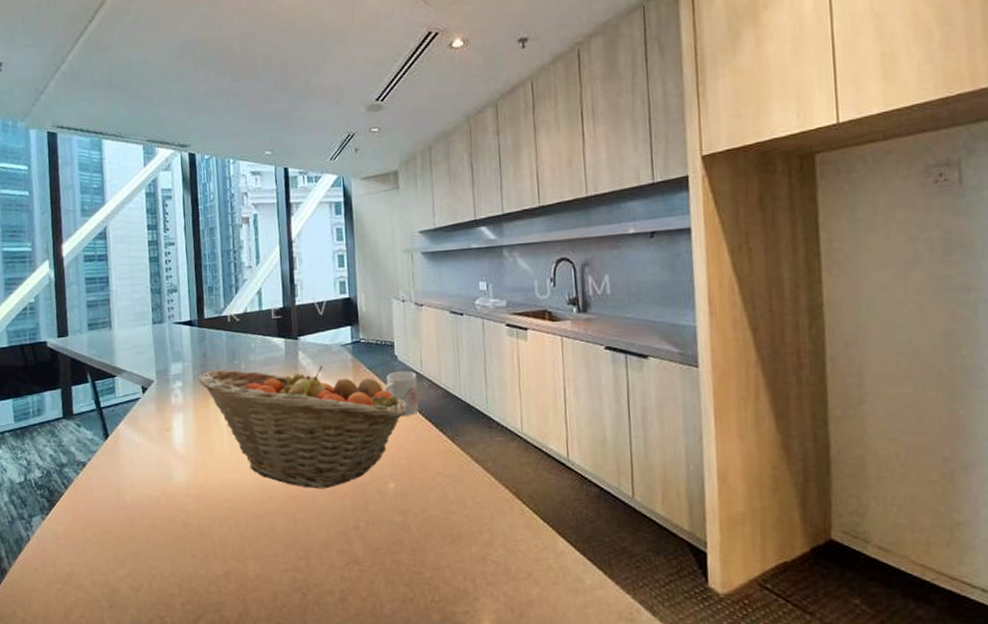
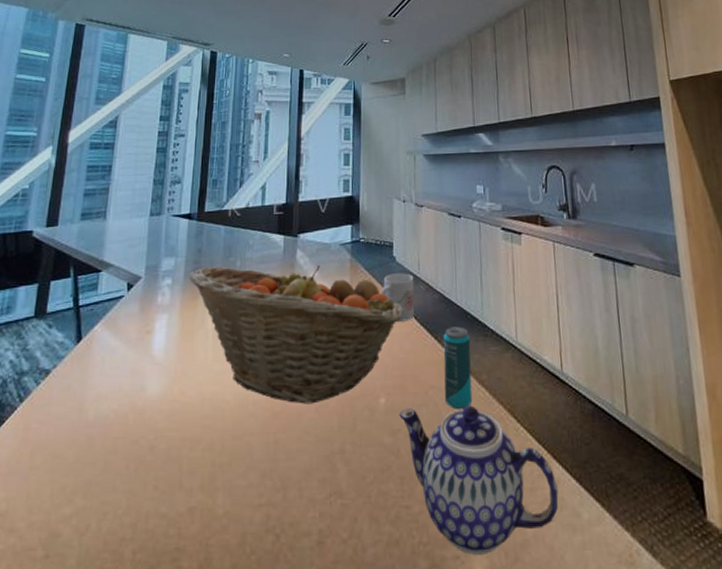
teapot: none [408,489,563,611] -> present [399,405,559,555]
beverage can: none [448,418,479,493] -> present [443,325,473,410]

